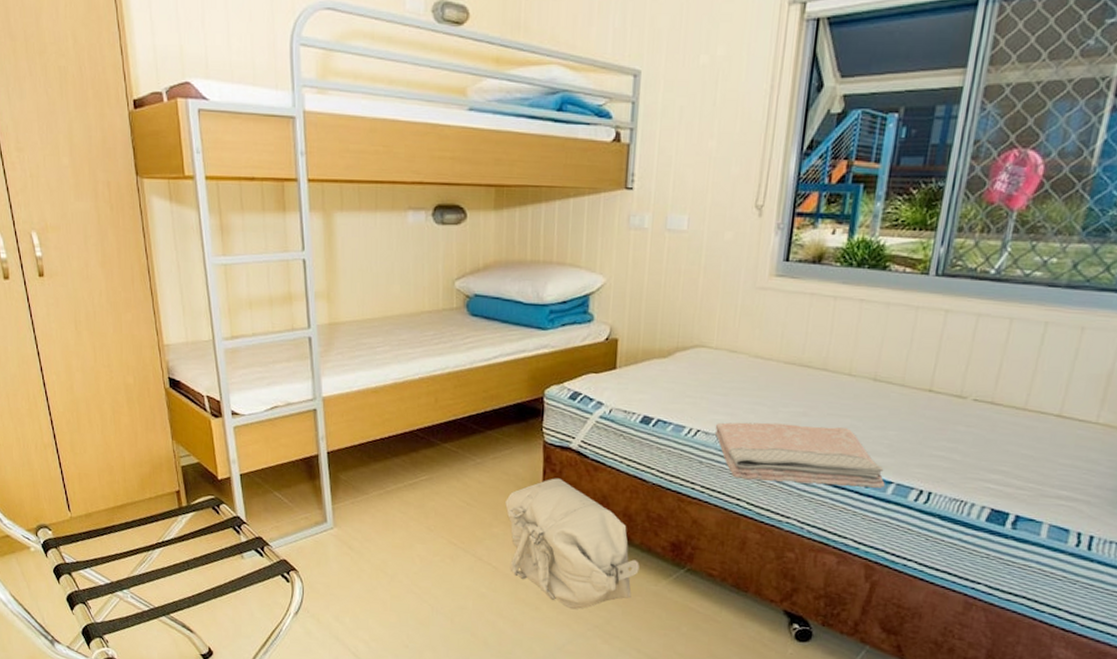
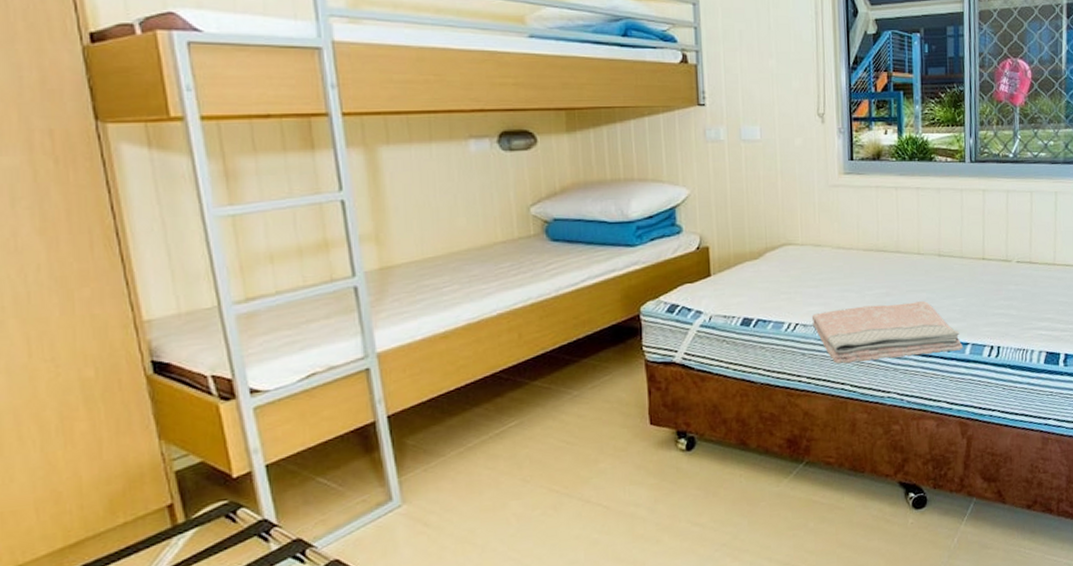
duffel bag: present [505,478,640,609] -> none [610,395,759,532]

